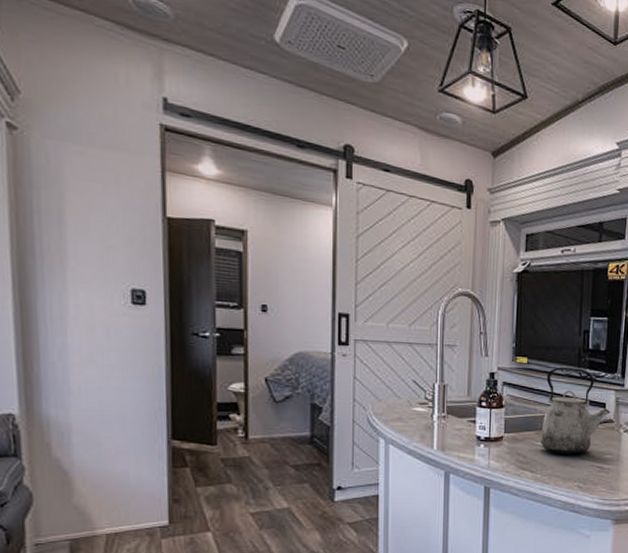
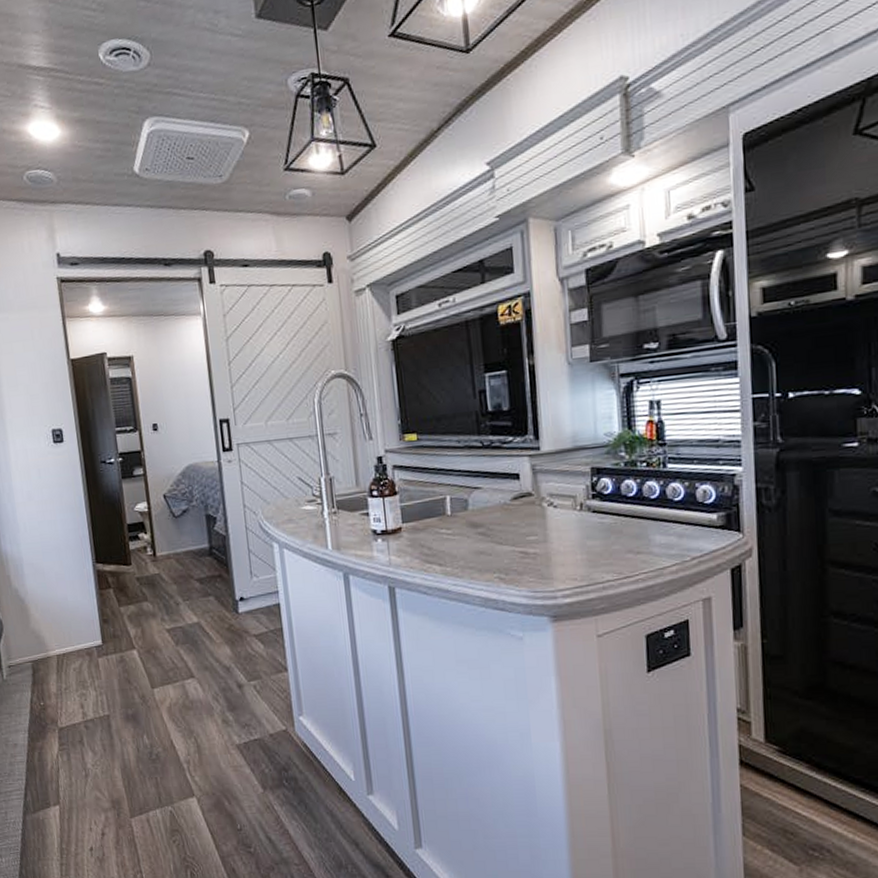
kettle: present [541,367,611,455] -> none [441,436,528,541]

